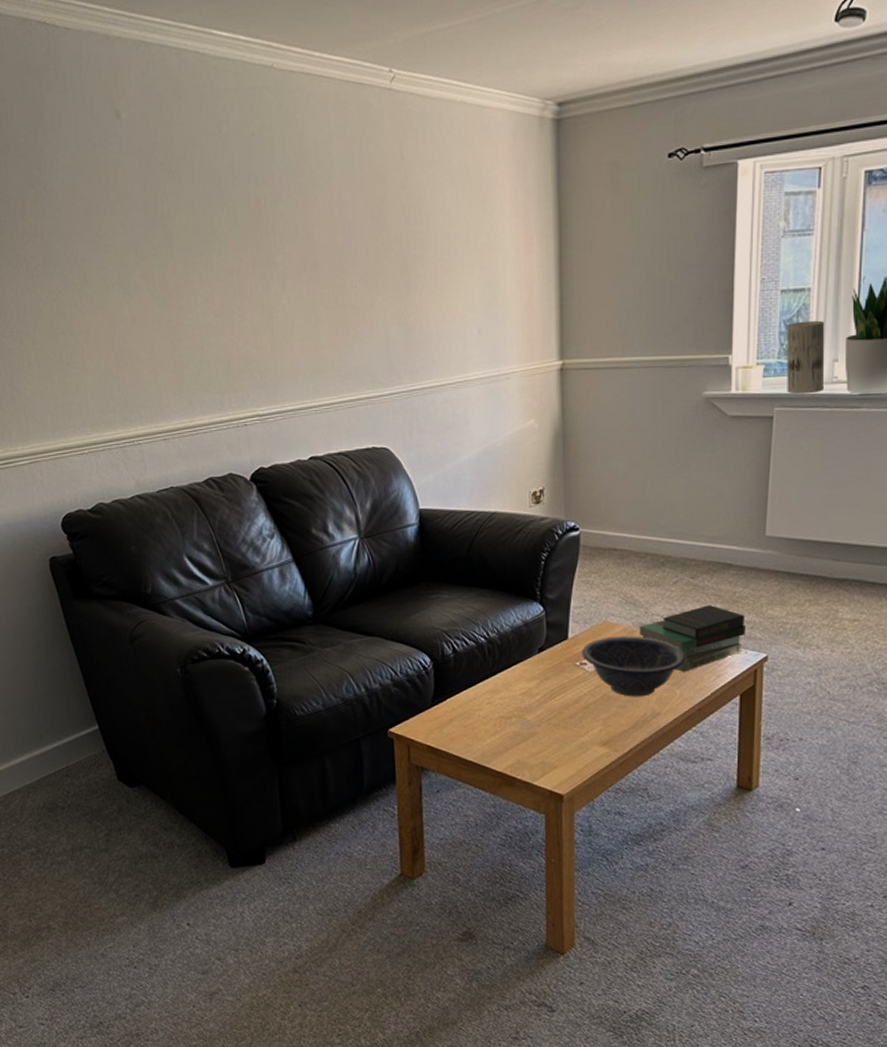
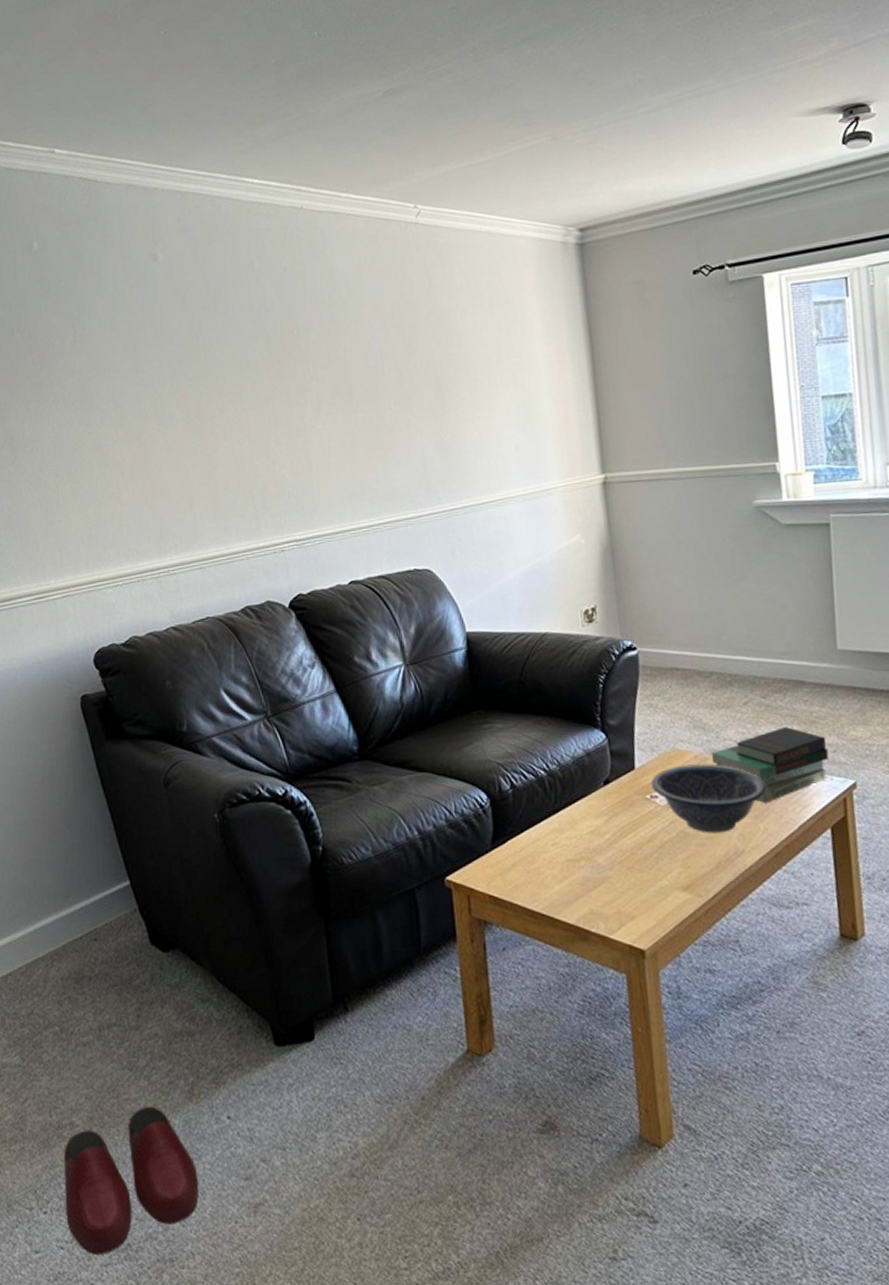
slippers: none [42,914,162,1030] -> present [64,1106,199,1254]
candle: present [787,320,825,395] -> none [832,424,879,500]

